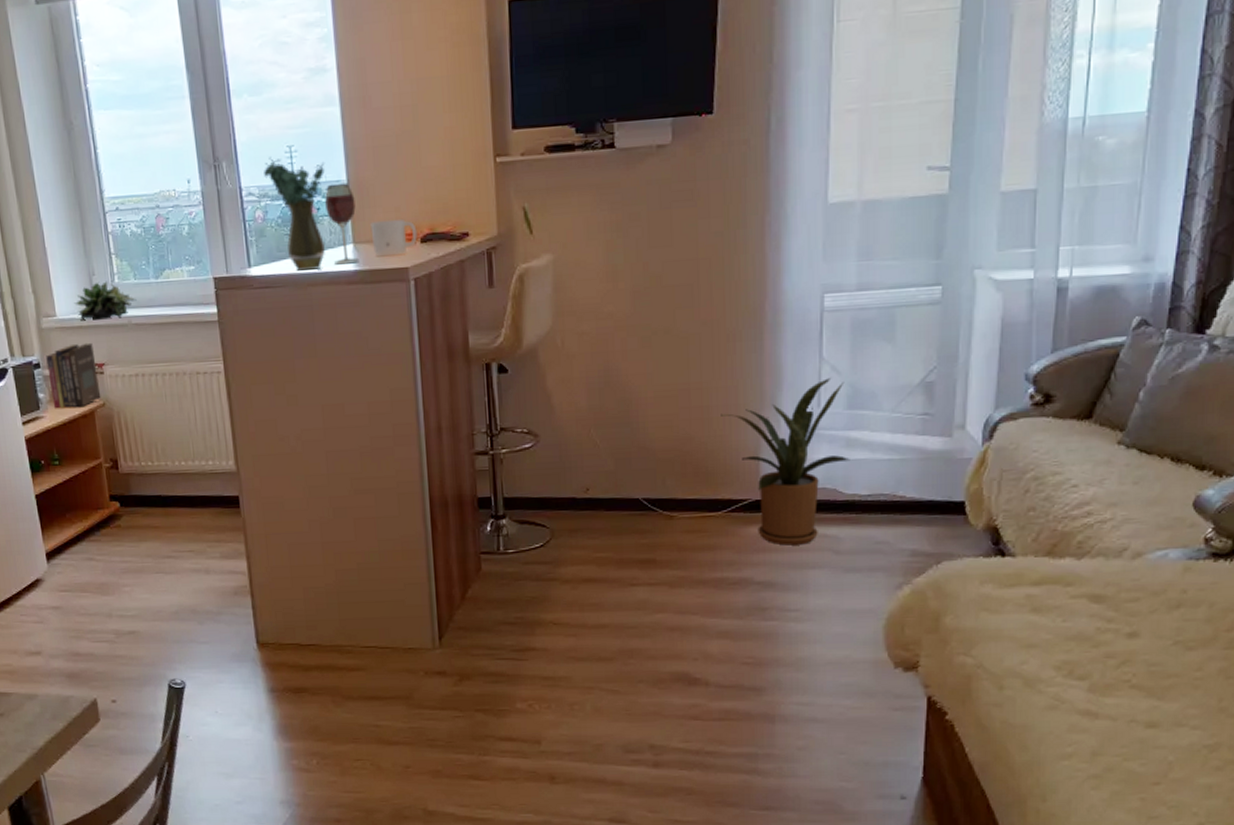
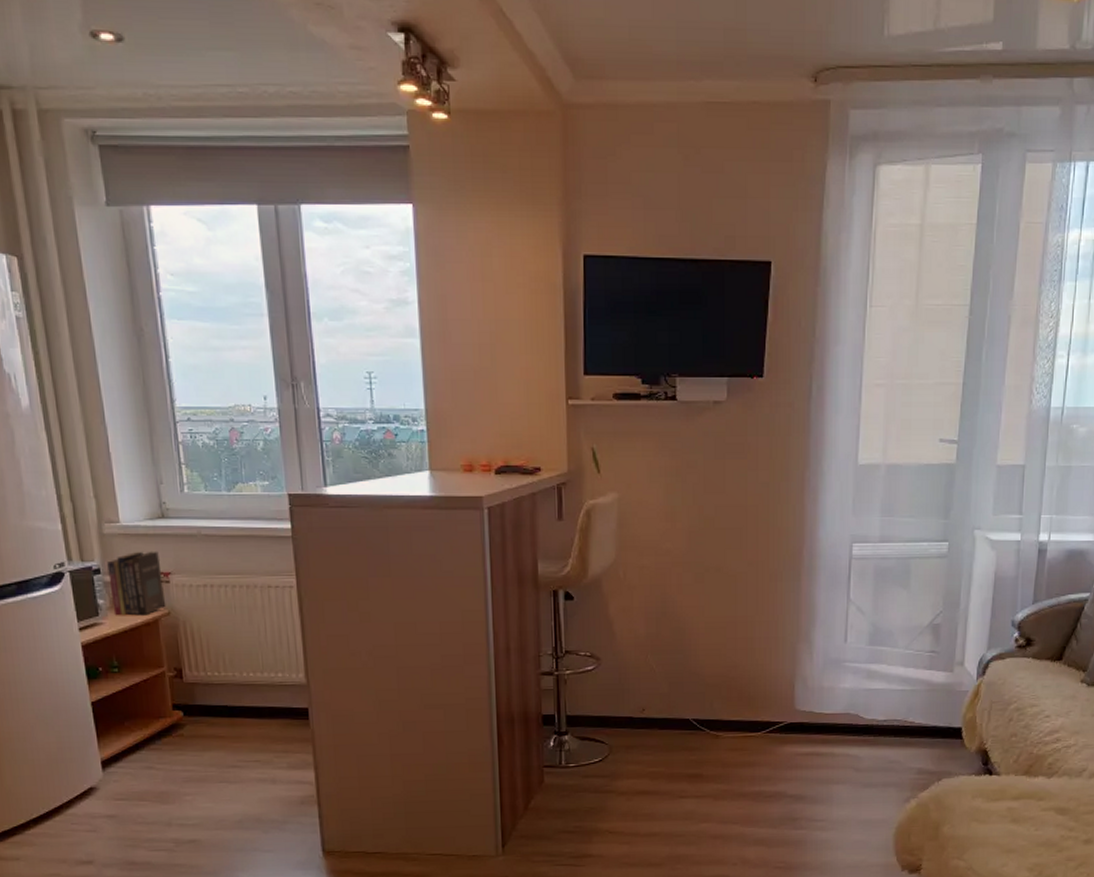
succulent plant: present [74,281,135,320] -> none [140,490,205,529]
vase: present [264,156,325,271] -> none [342,381,404,493]
wineglass: present [325,182,360,265] -> none [403,412,435,490]
mug: present [370,218,418,257] -> none [447,450,492,485]
house plant: present [721,378,850,546] -> none [762,617,870,763]

